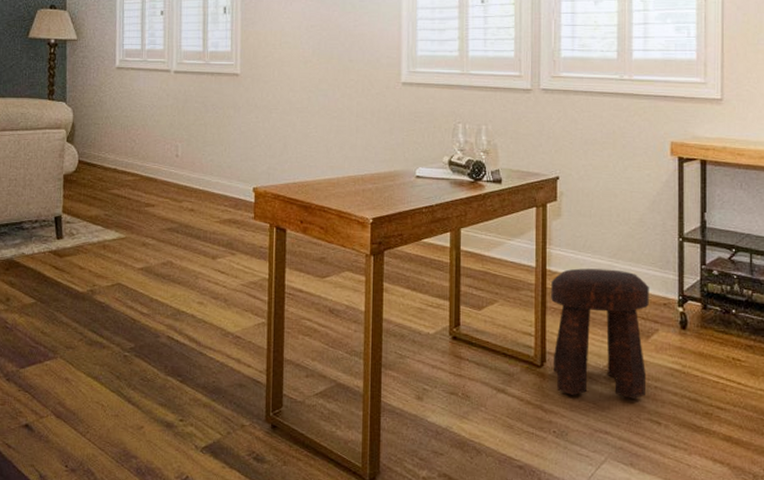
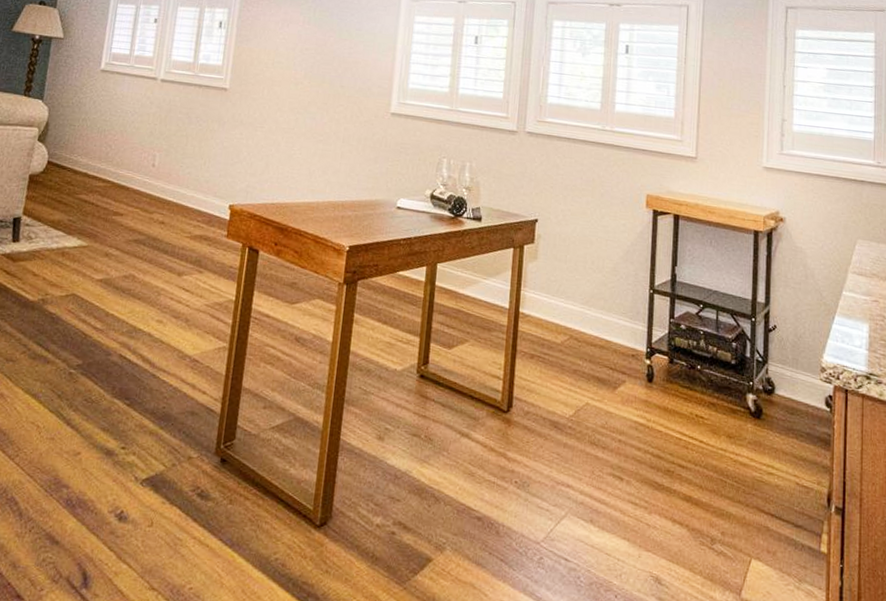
stool: present [551,268,649,400] -> none [520,313,619,453]

